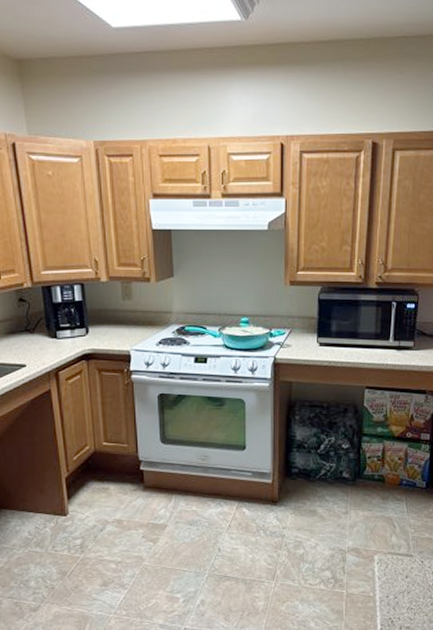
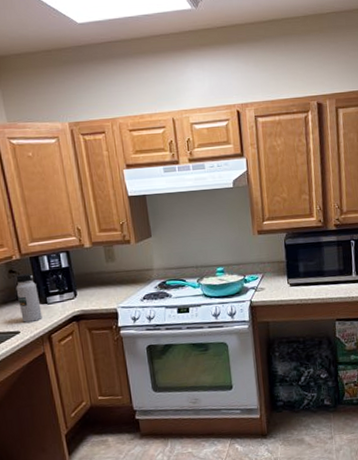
water bottle: none [25,303,51,356] -> present [15,273,42,323]

